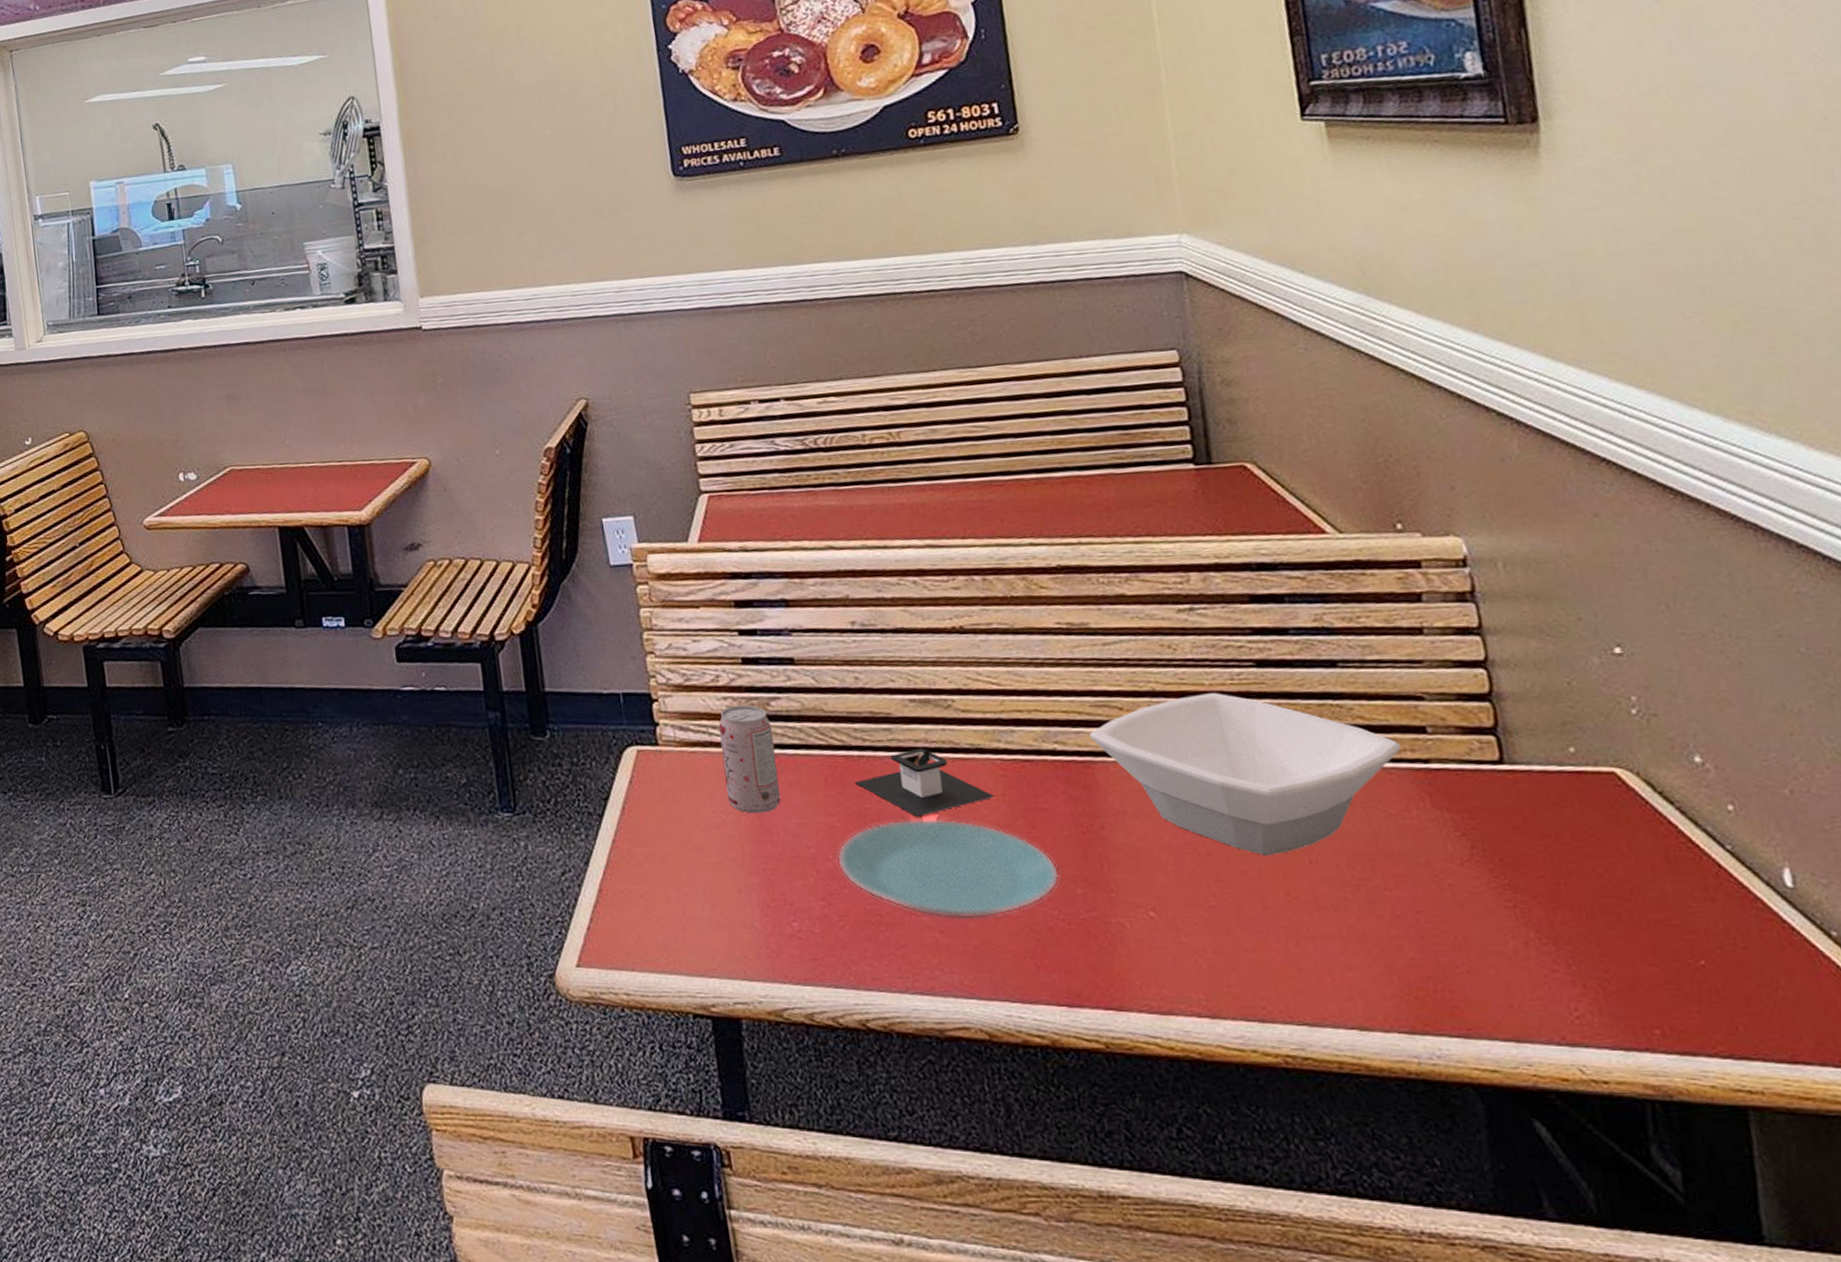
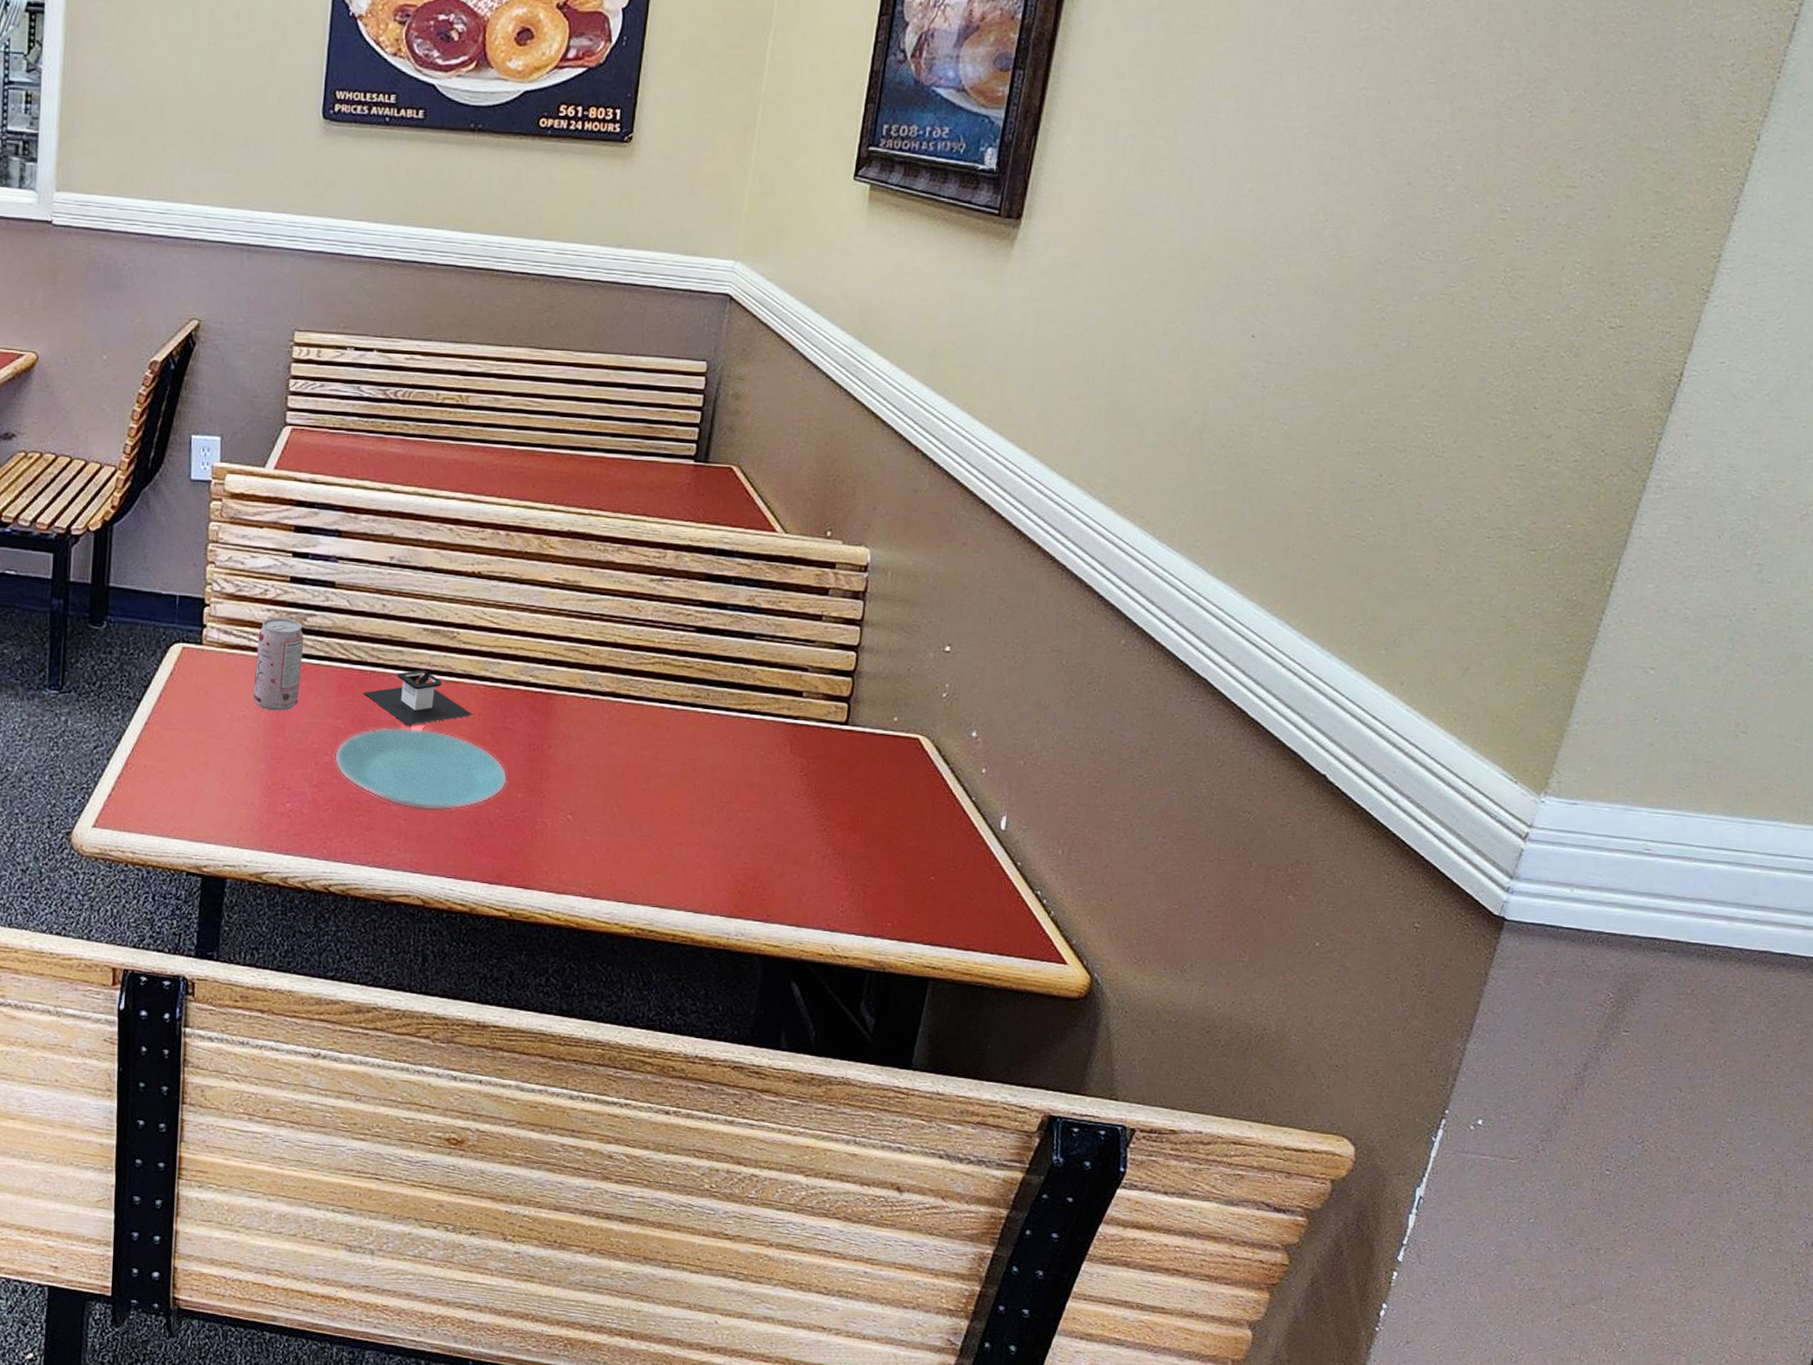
bowl: present [1089,693,1402,856] -> none [558,649,782,780]

